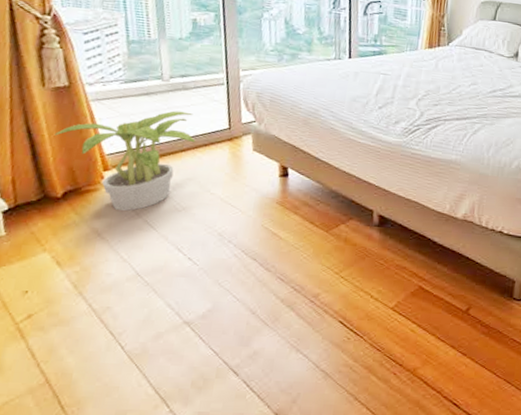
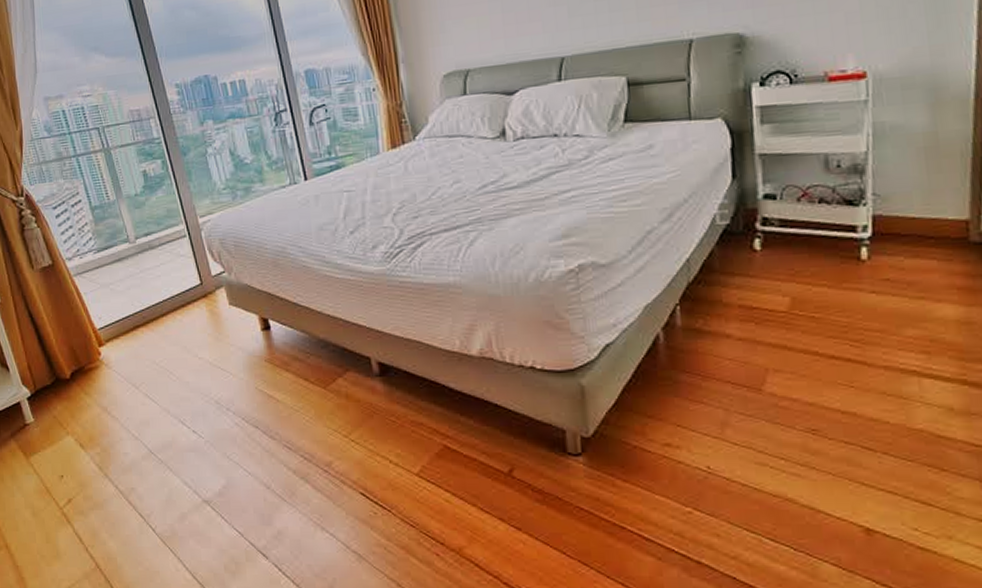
potted plant: present [55,110,196,212] -> none [52,272,173,387]

